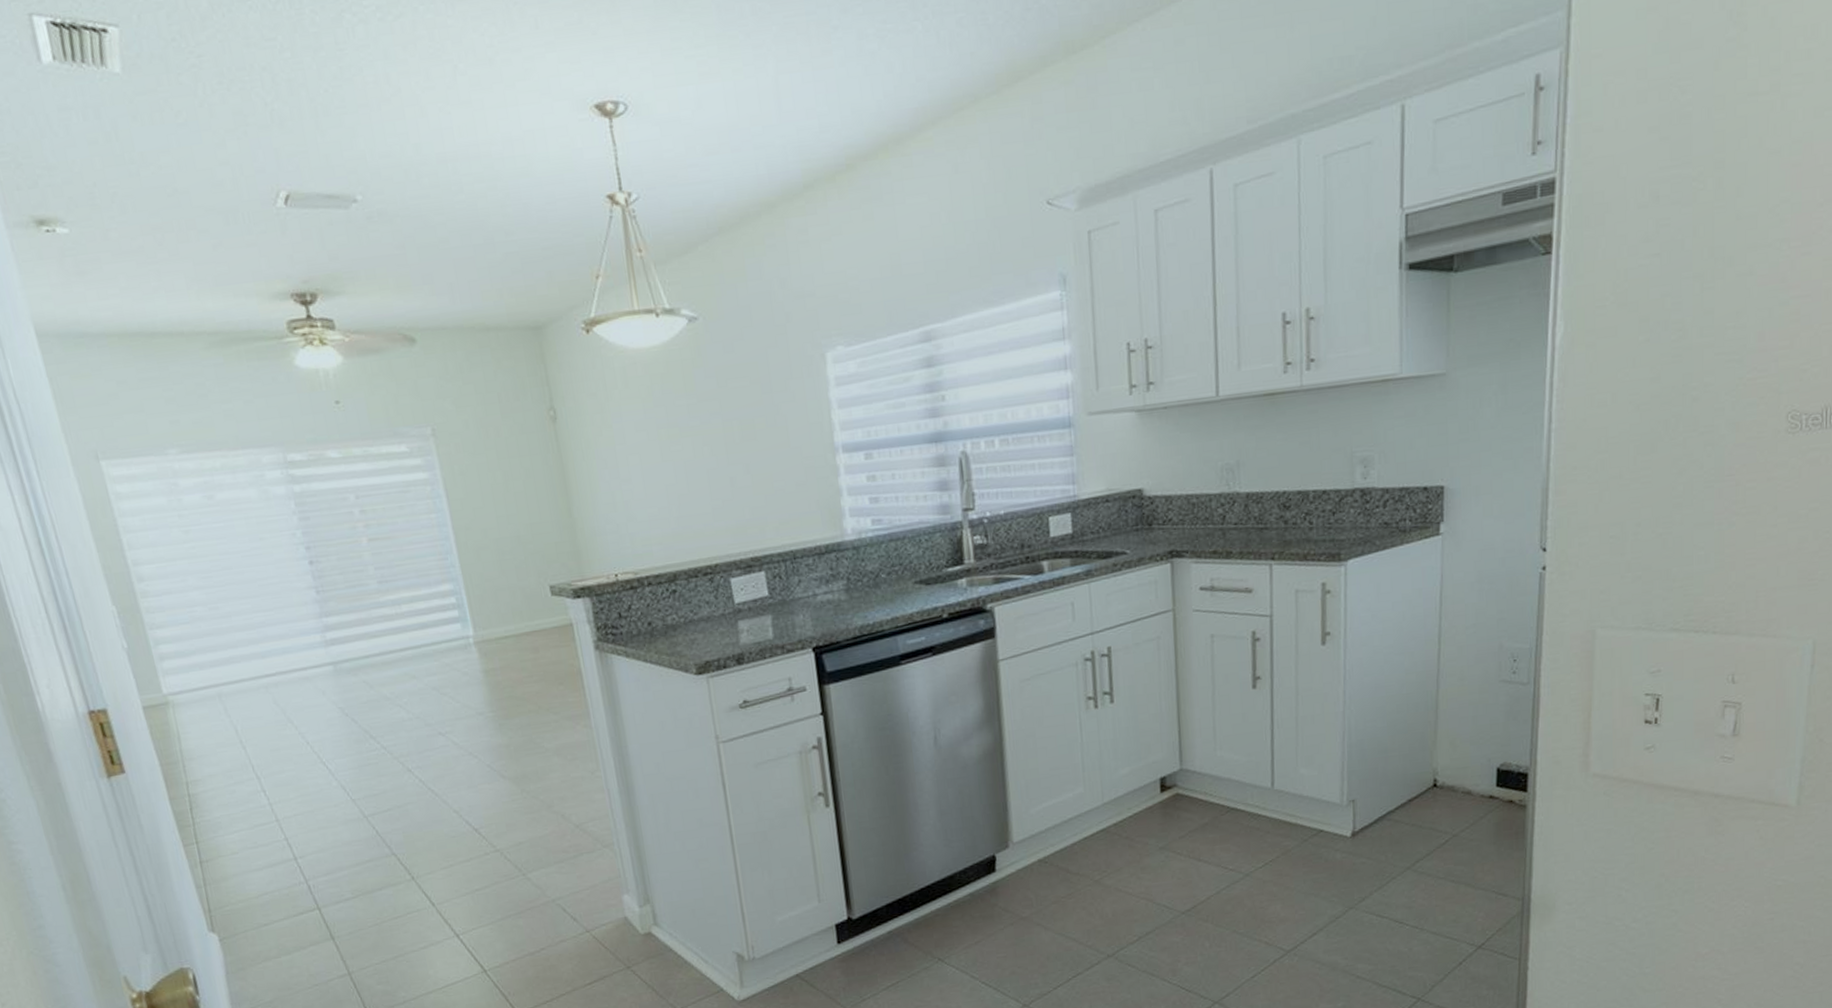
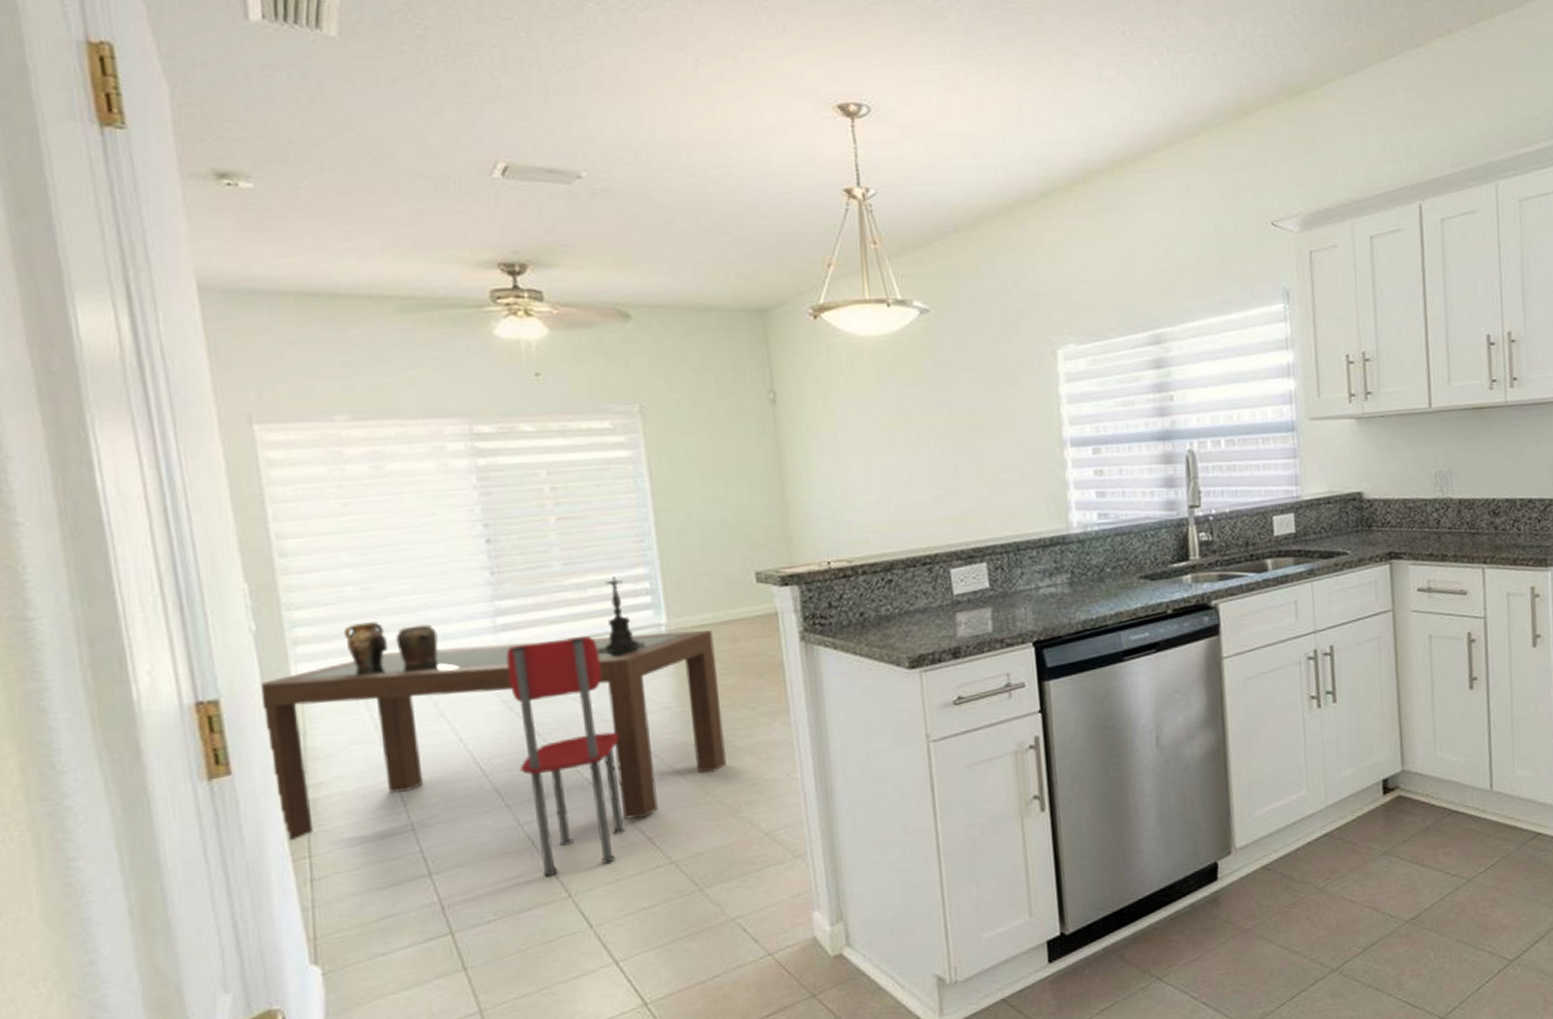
dining table: none [137,641,537,829] -> present [260,630,727,841]
jar set: none [199,638,280,681] -> present [343,622,438,669]
dining chair: none [338,648,455,862] -> present [506,636,626,877]
candle holder: none [415,593,458,665] -> present [597,577,646,654]

